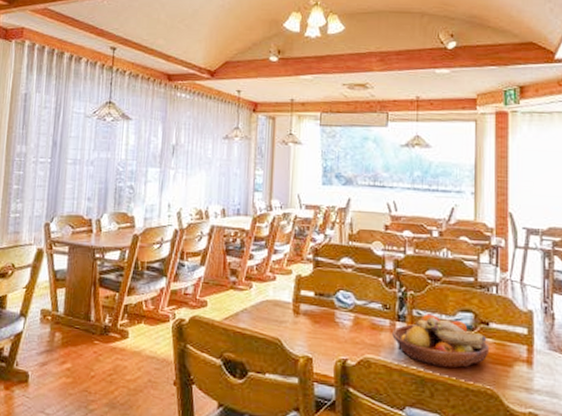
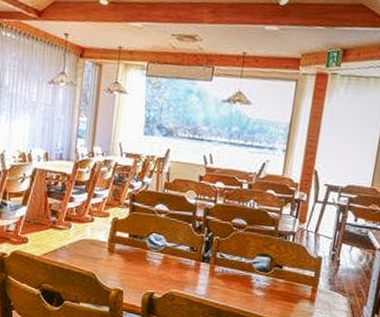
fruit bowl: present [392,314,490,368] -> none [196,256,280,303]

